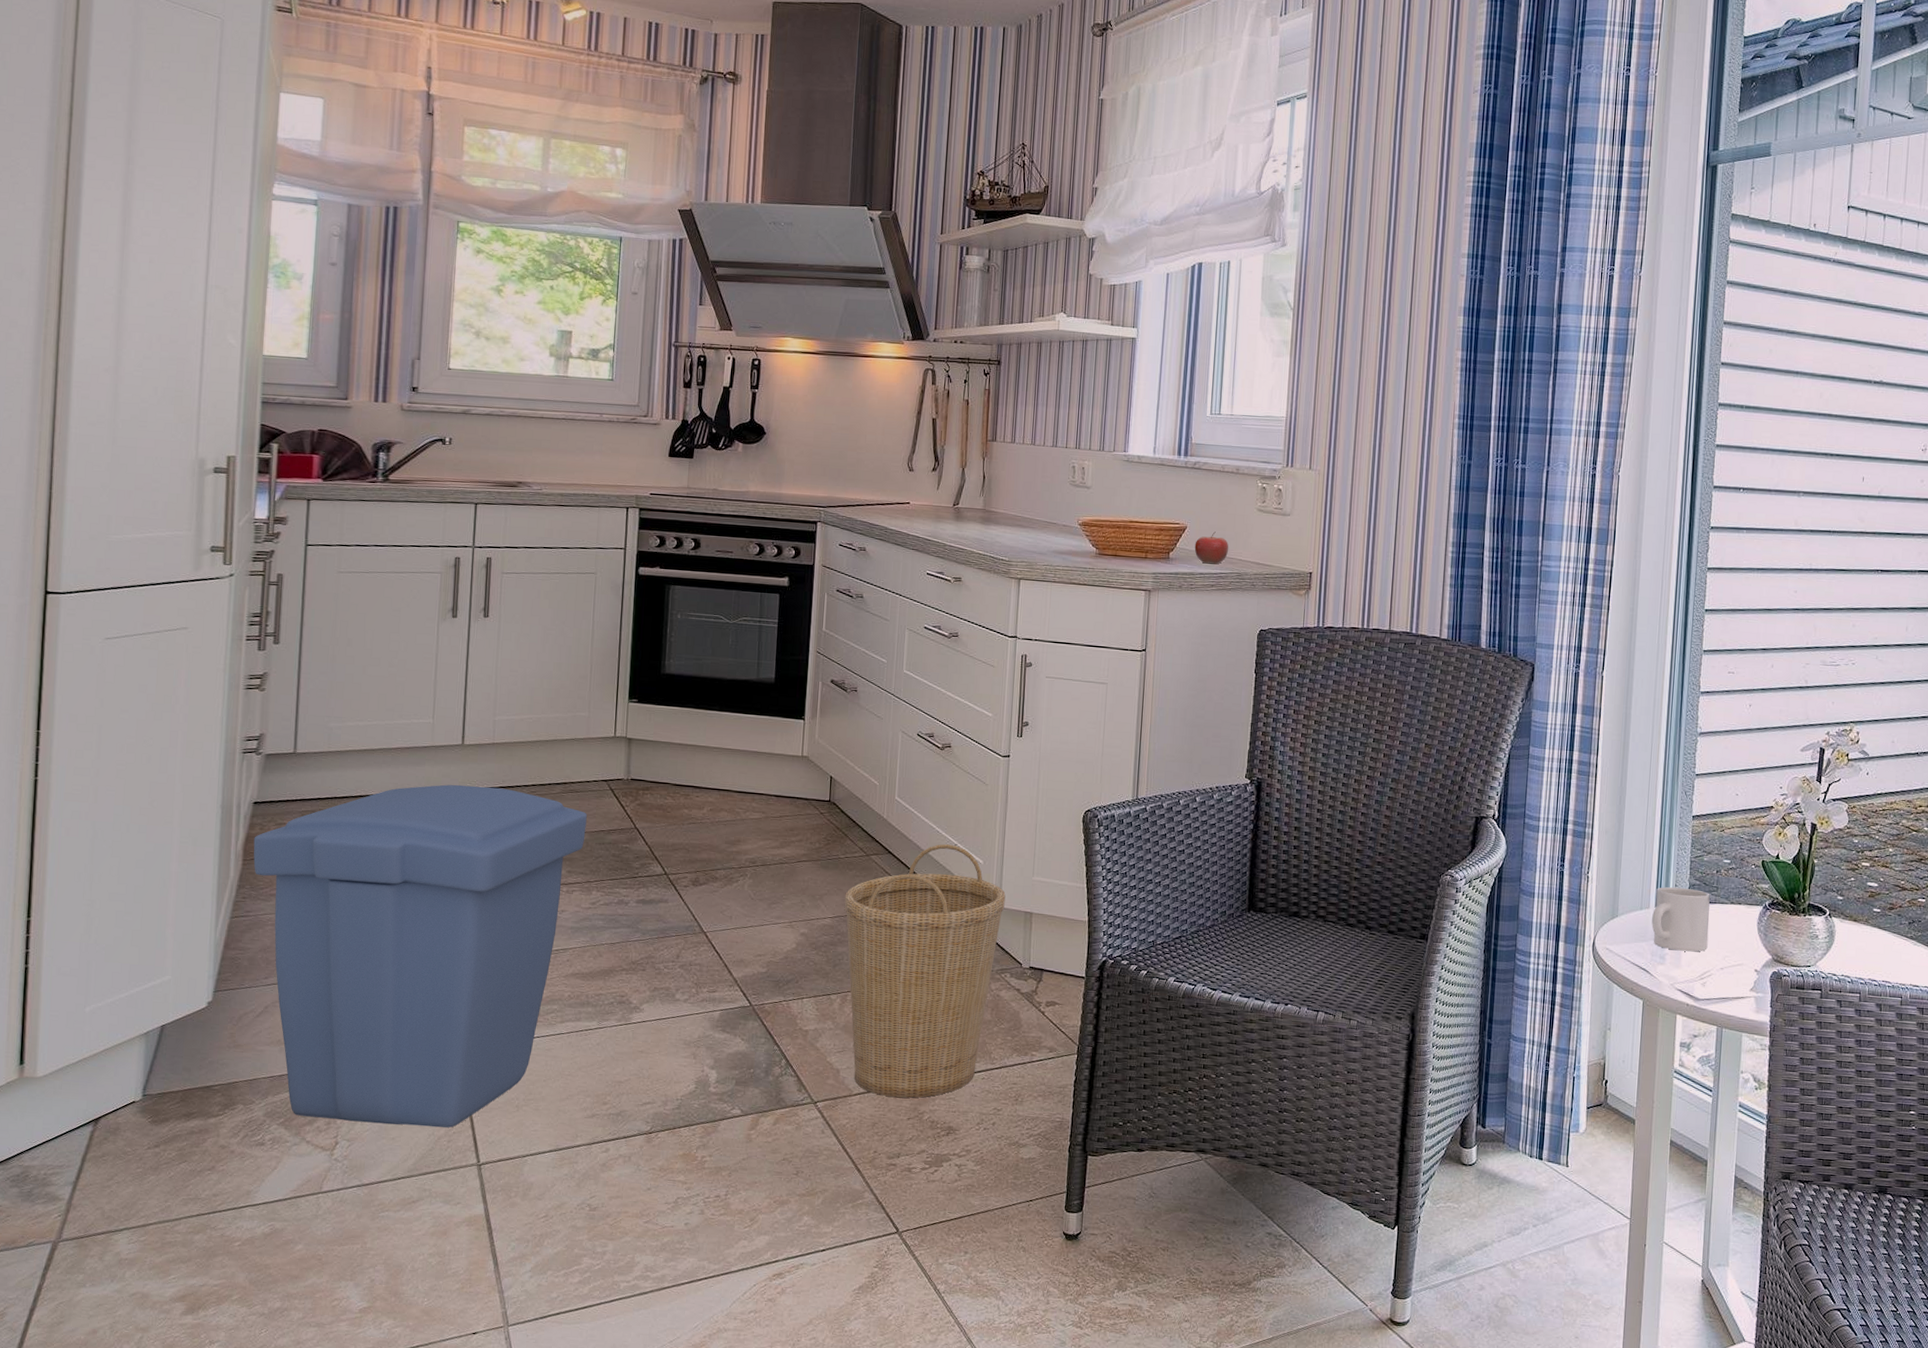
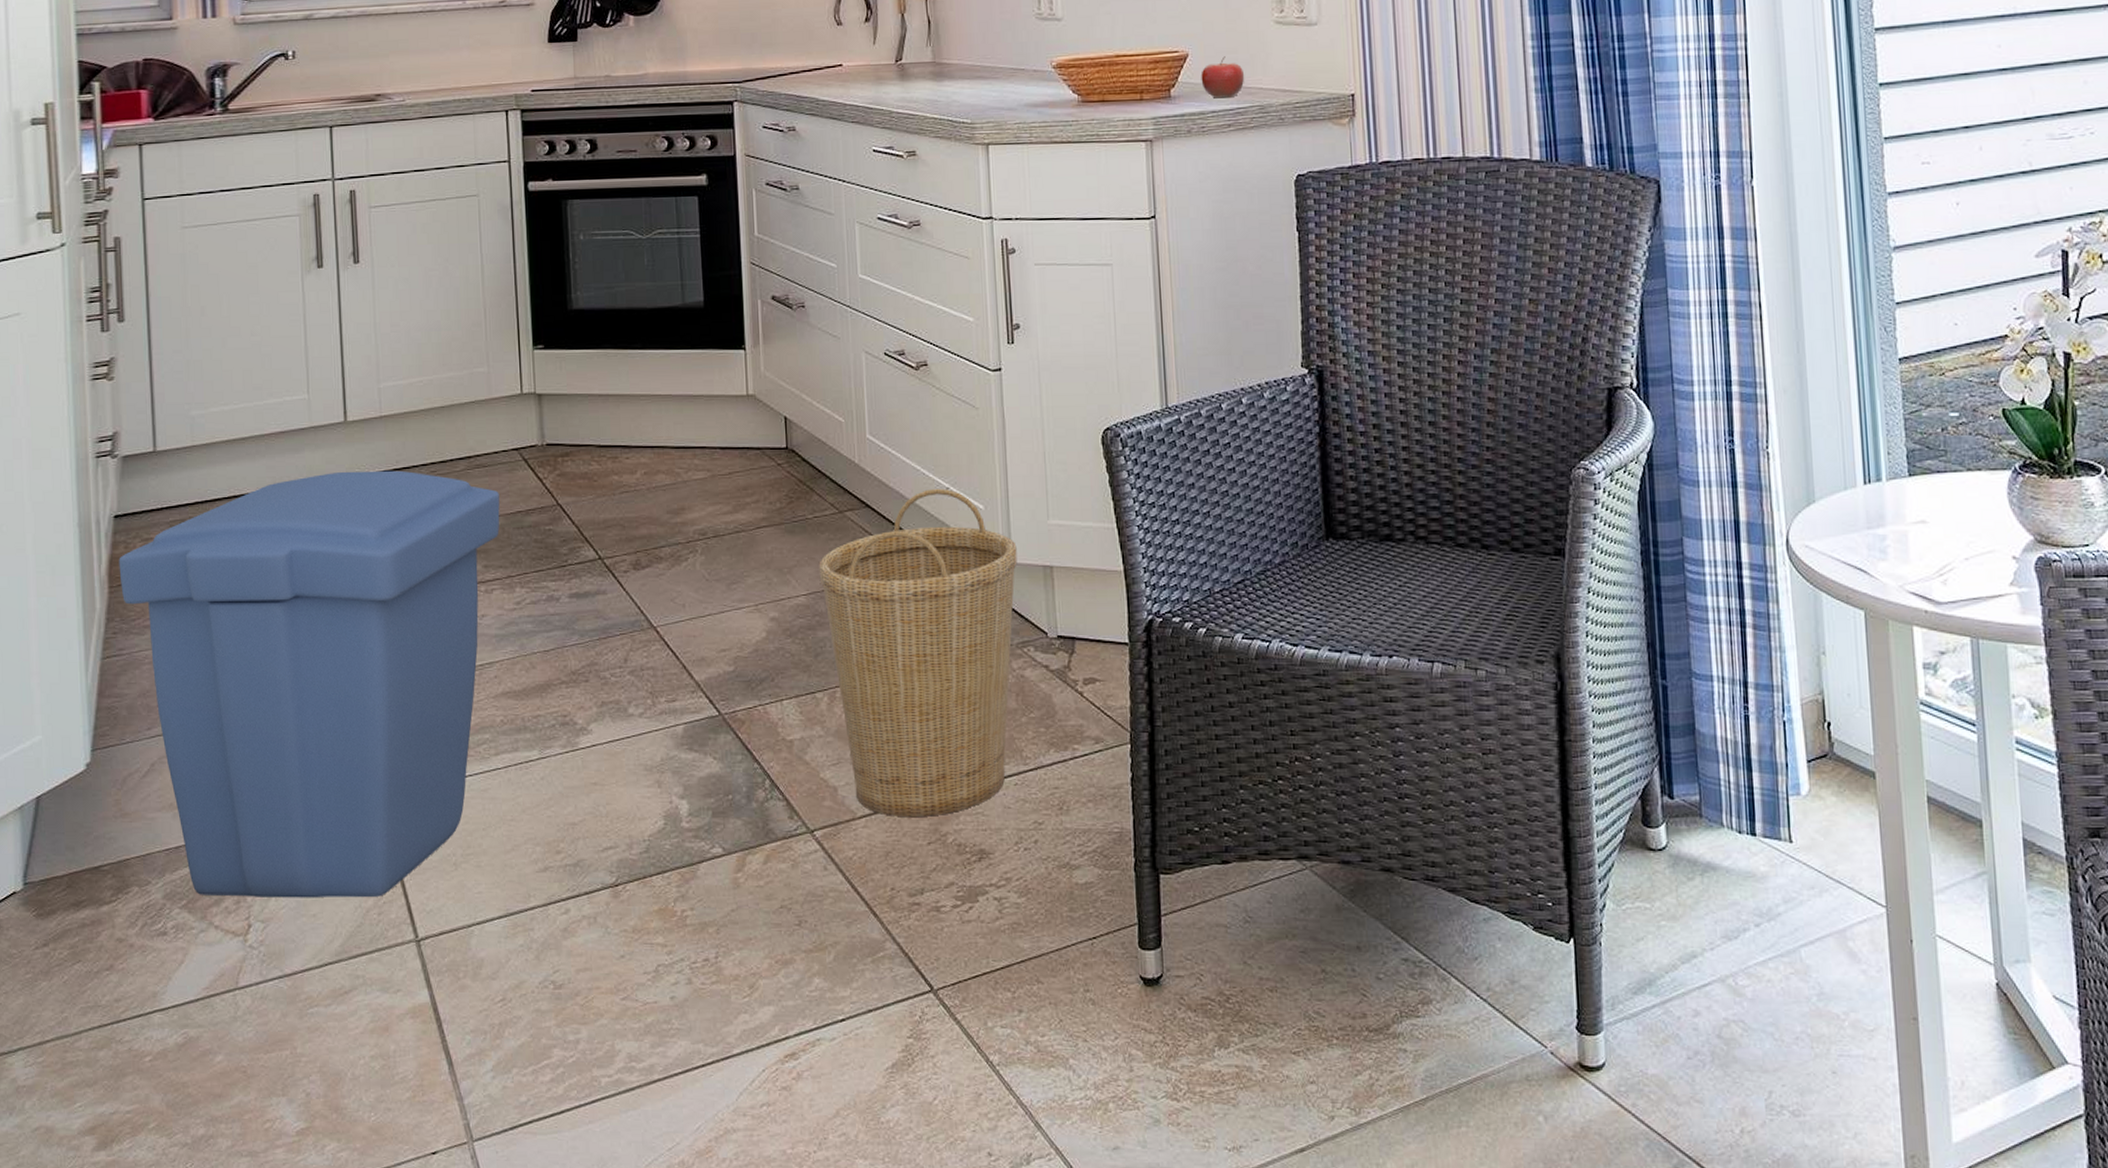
mug: present [1651,887,1710,952] -> none [1862,455,1943,540]

